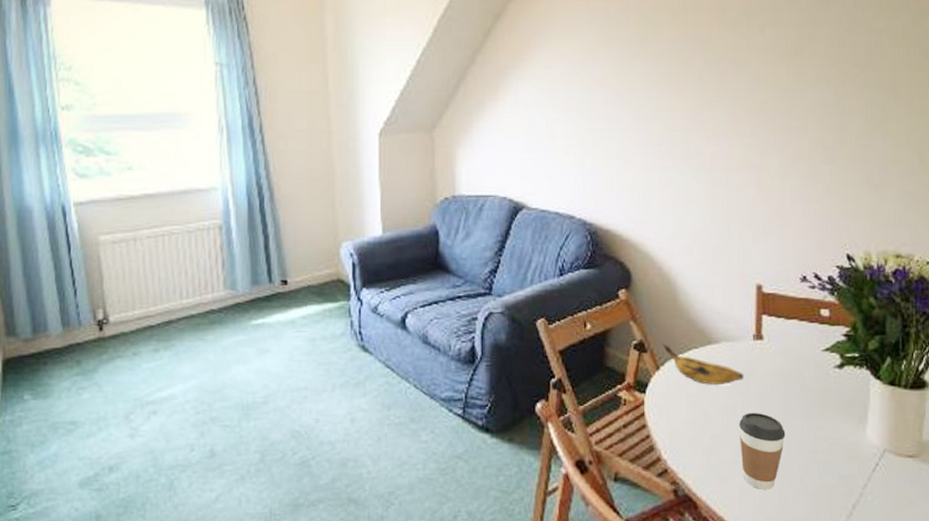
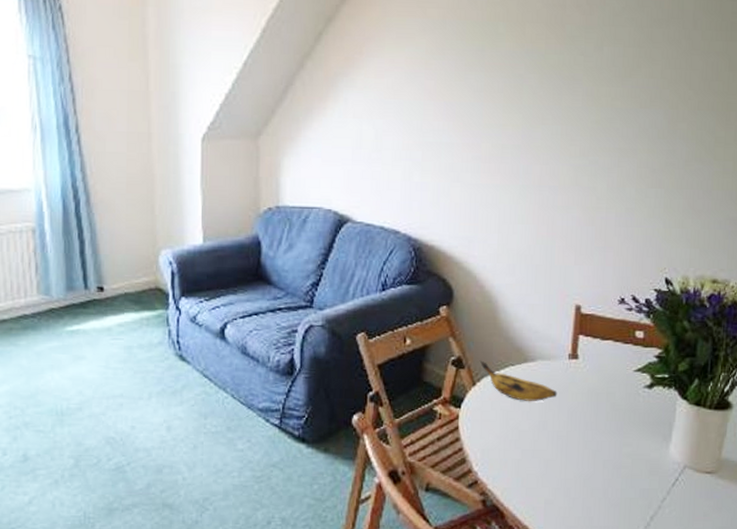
coffee cup: present [739,412,786,489] -> none [548,428,593,501]

